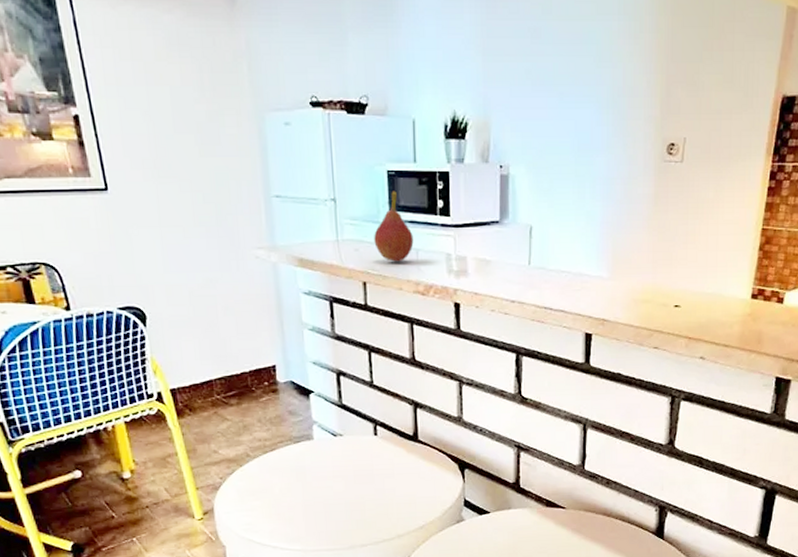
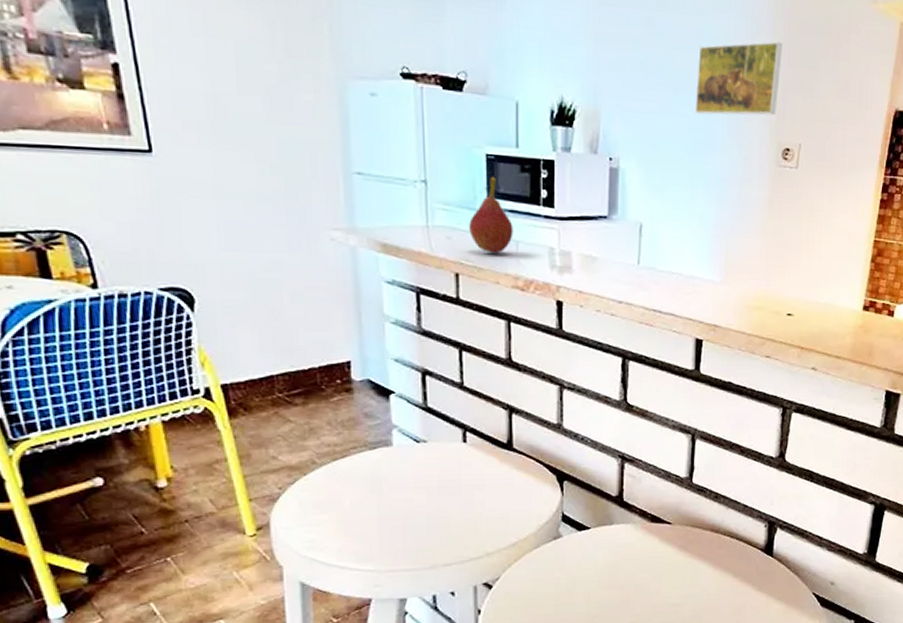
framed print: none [580,38,666,116] -> present [695,41,783,116]

